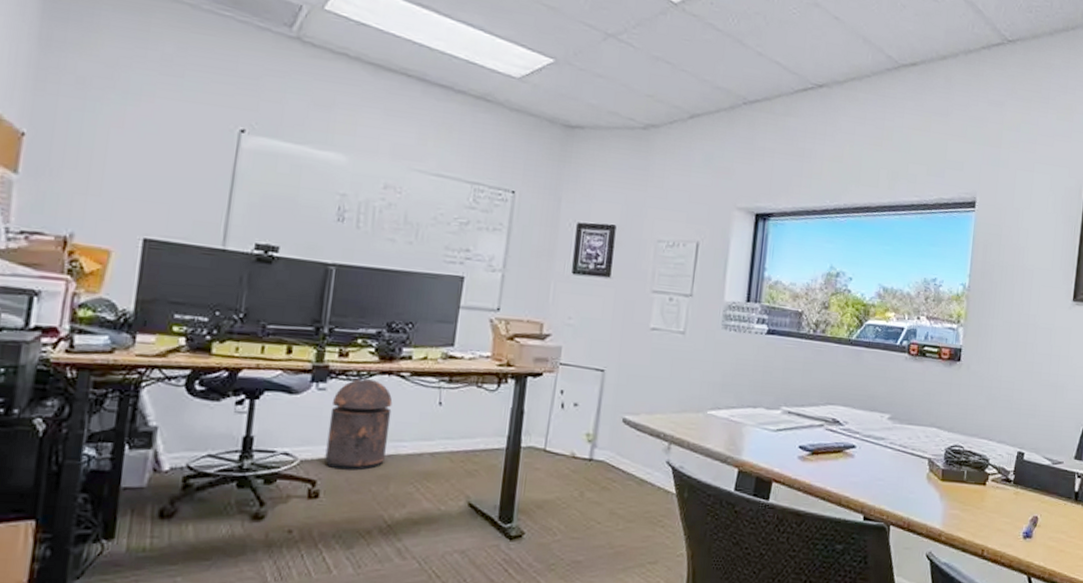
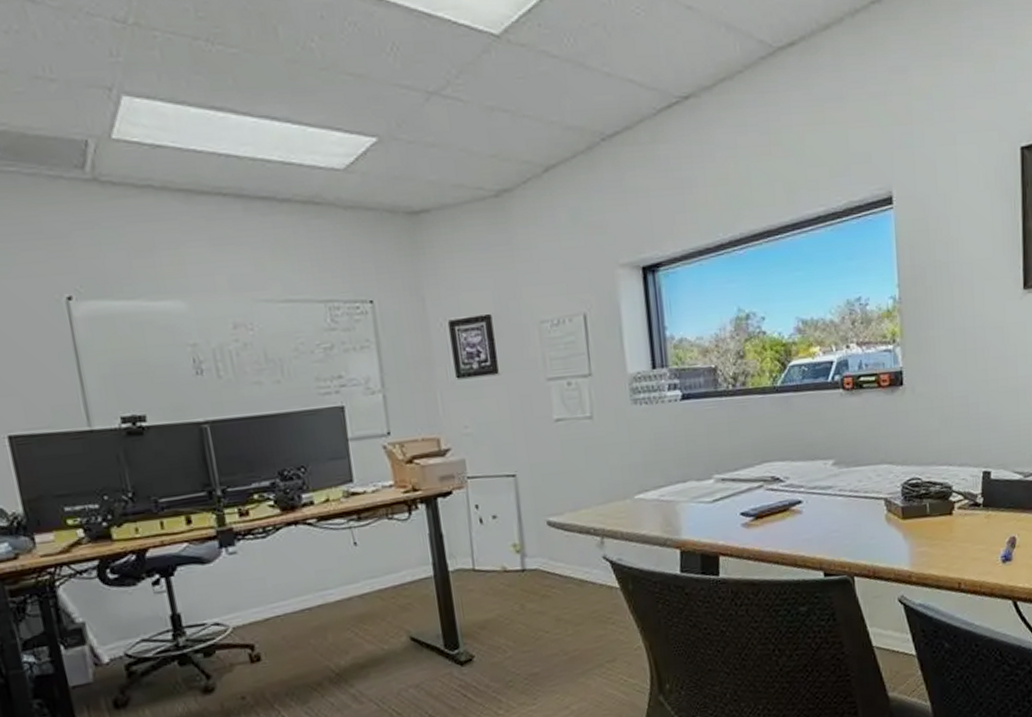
trash can: present [325,378,393,470] -> none [246,532,315,630]

